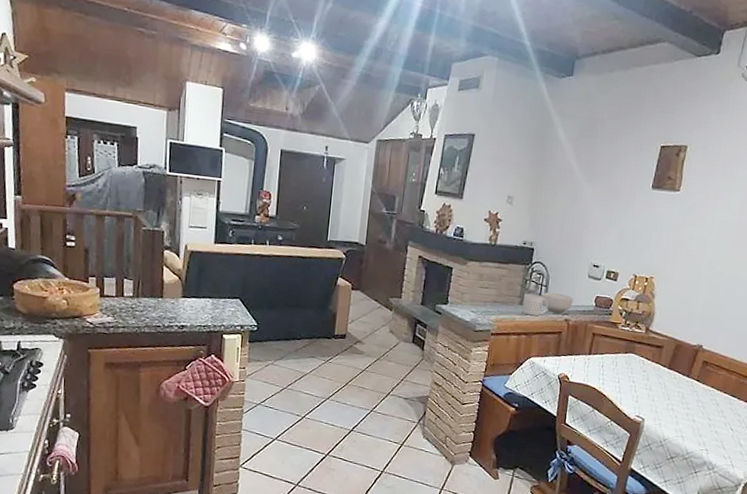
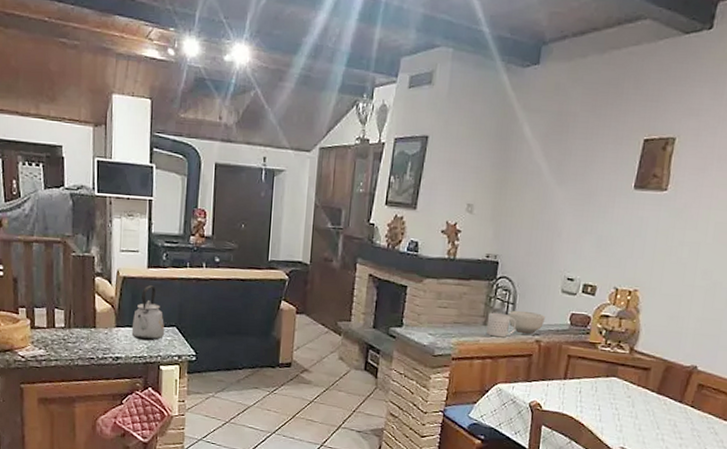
kettle: none [197,259,229,312] -> present [131,285,165,341]

